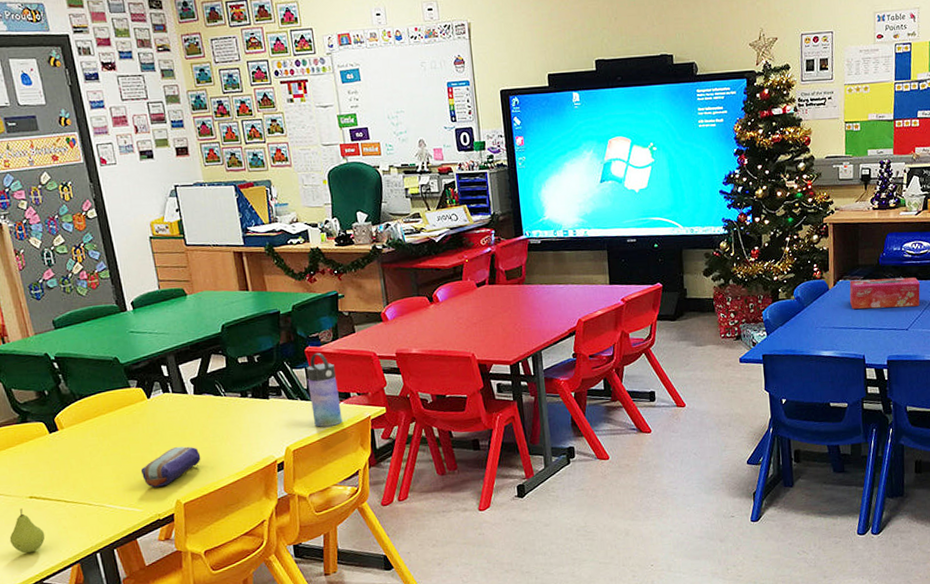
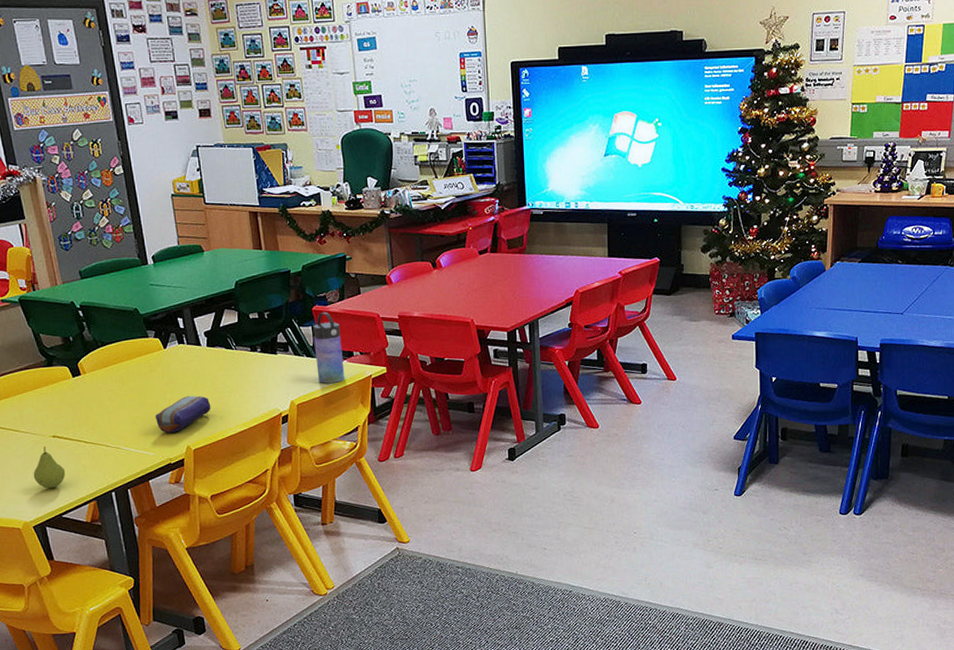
tissue box: present [849,277,921,309] -> none [846,261,919,292]

